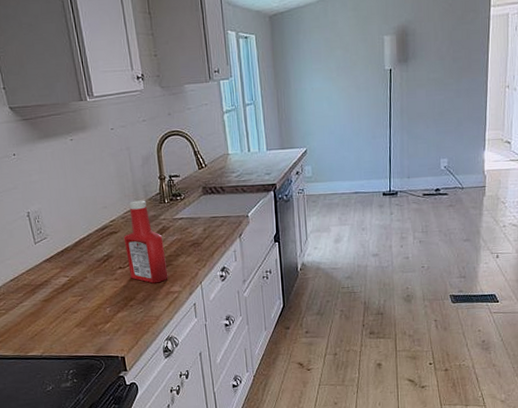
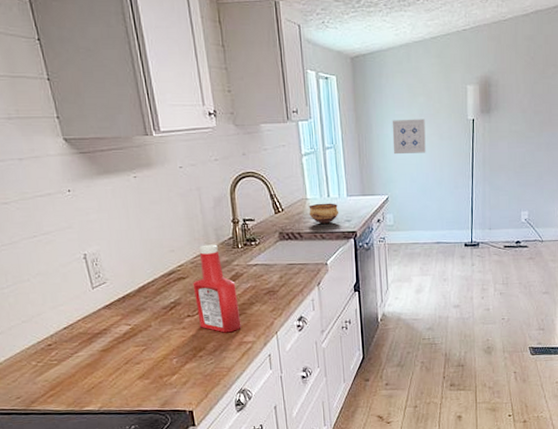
bowl: none [230,157,260,178] -> present [309,203,339,224]
wall art: none [309,71,343,108] -> present [392,119,426,155]

